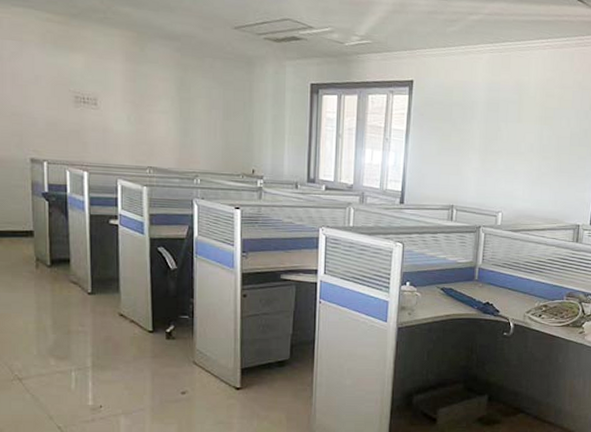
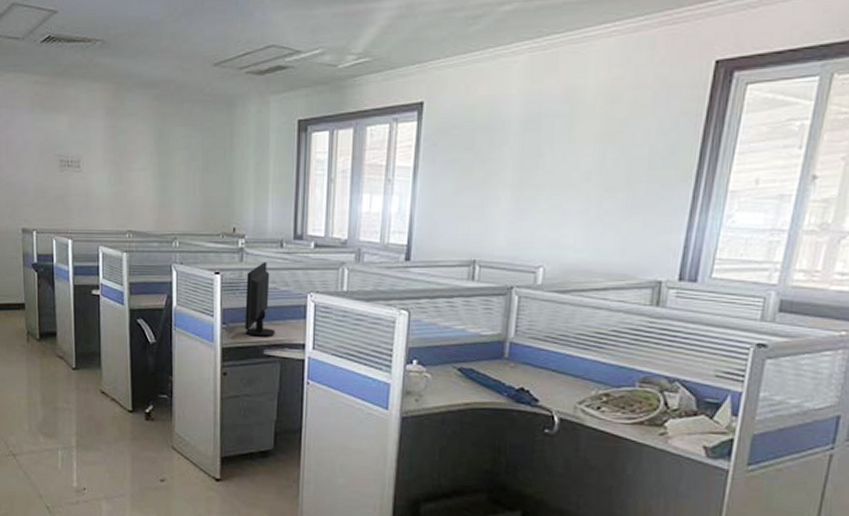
monitor: none [263,200,291,264] -> present [245,262,275,337]

